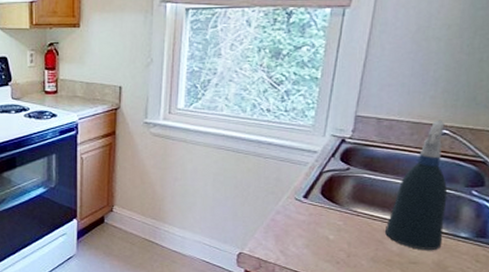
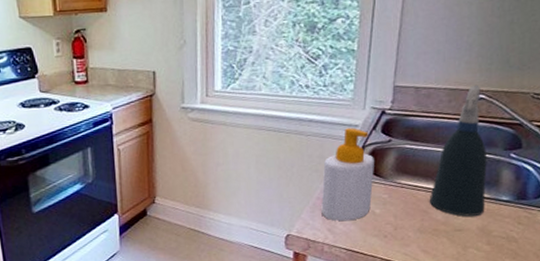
soap bottle: none [275,153,332,244] -> present [321,128,375,222]

